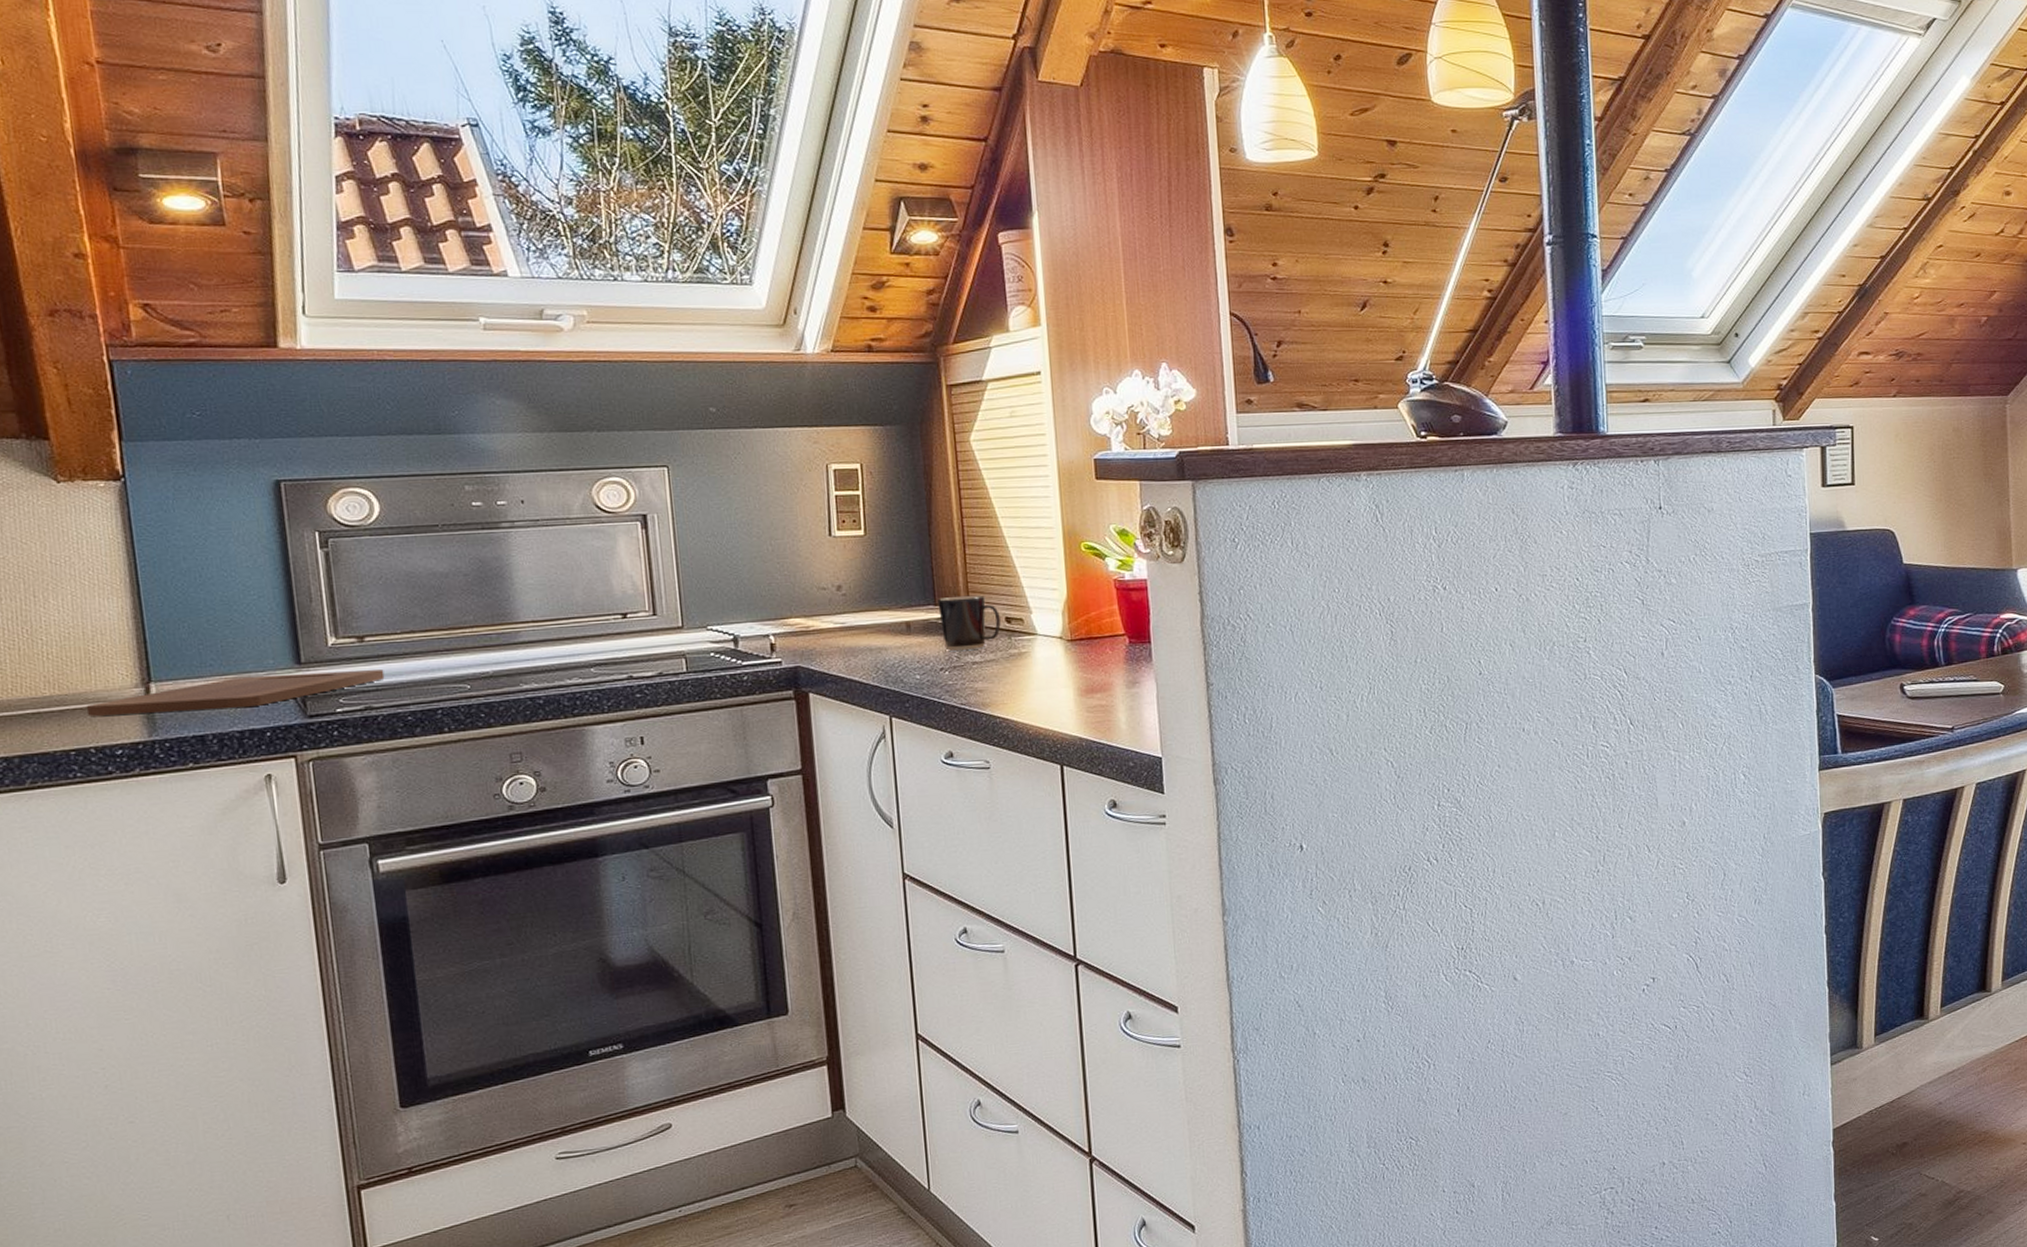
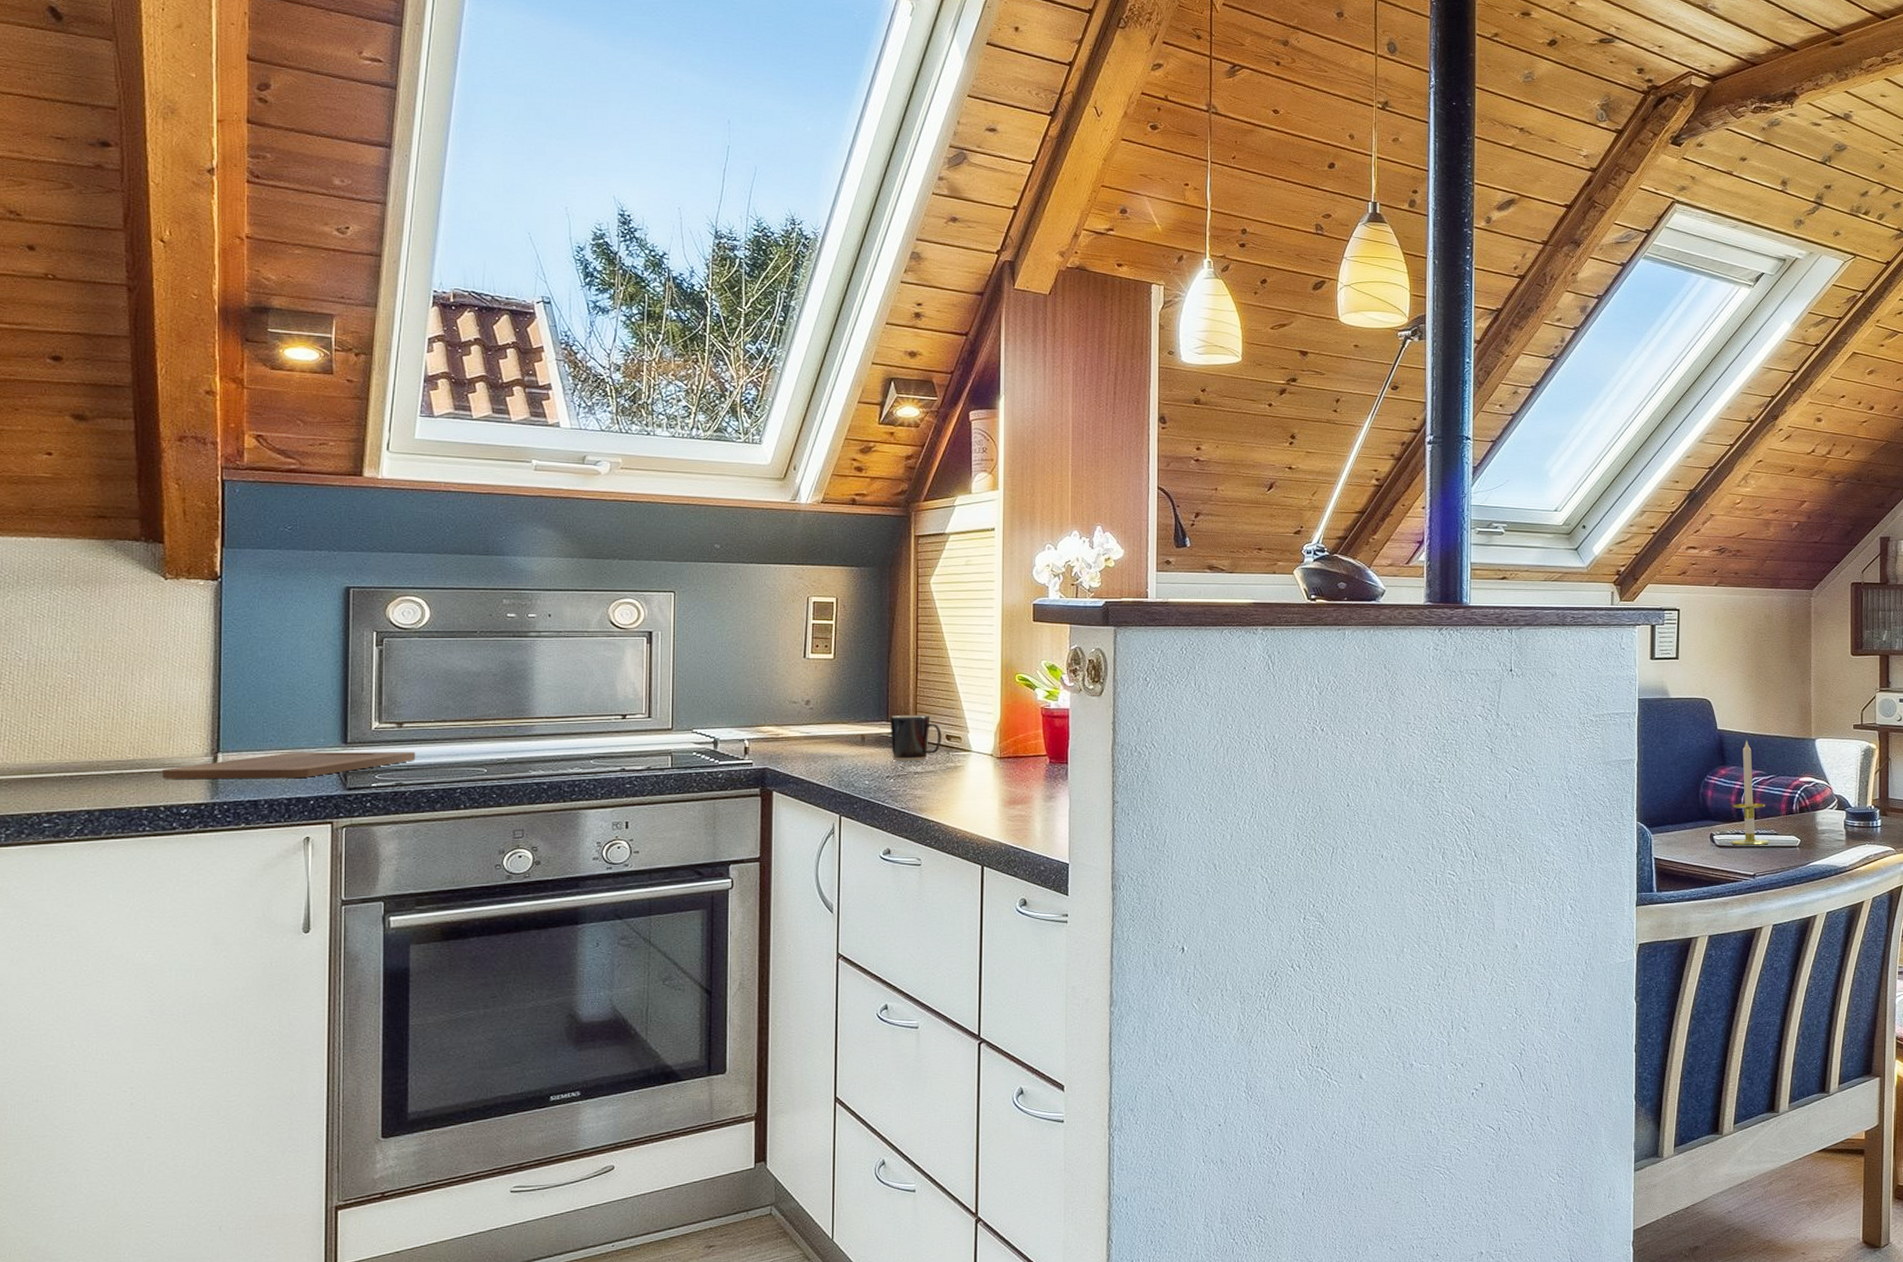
candle: none [1924,573,1969,696] -> present [1731,739,1770,845]

